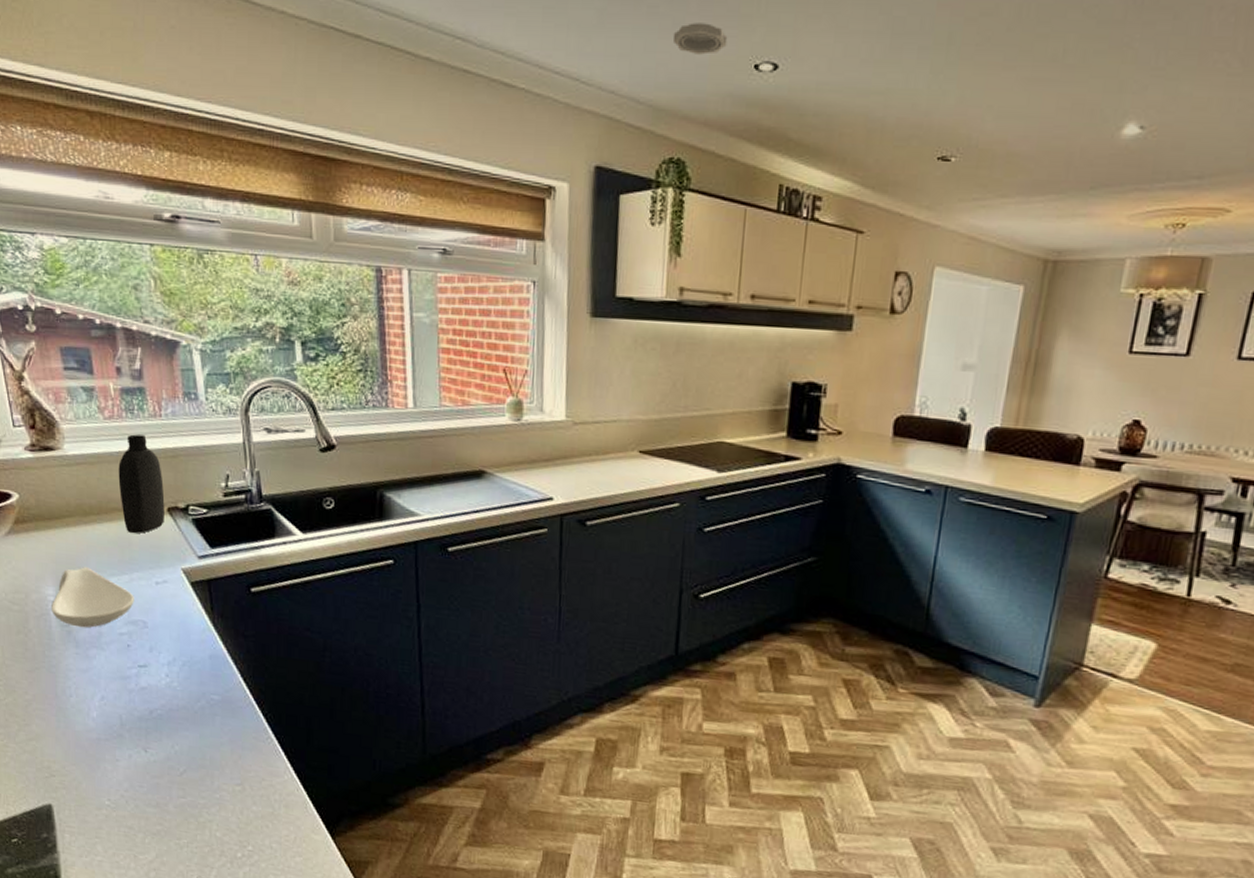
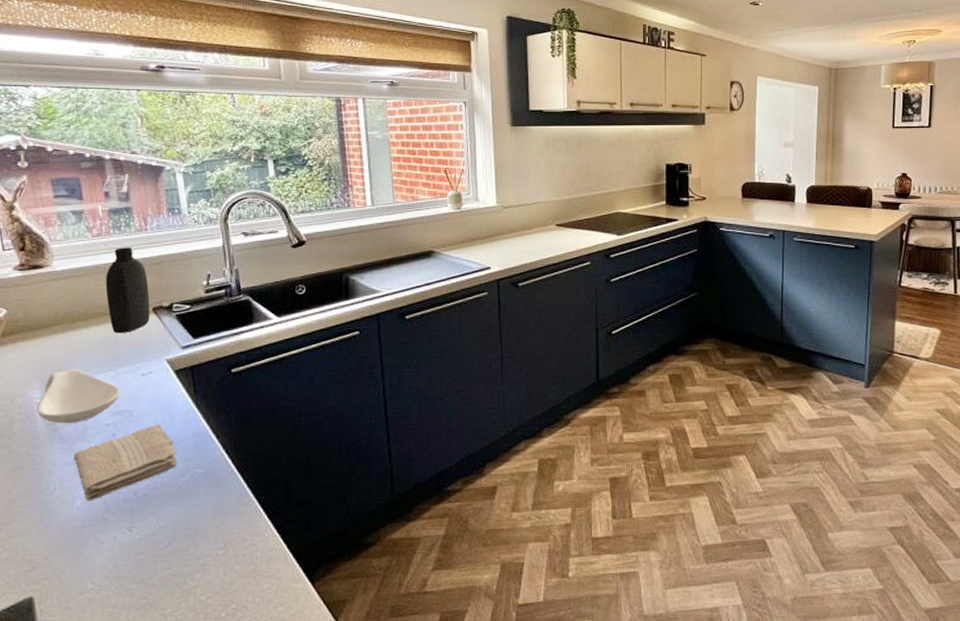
washcloth: none [88,640,193,714] -> present [74,424,177,501]

